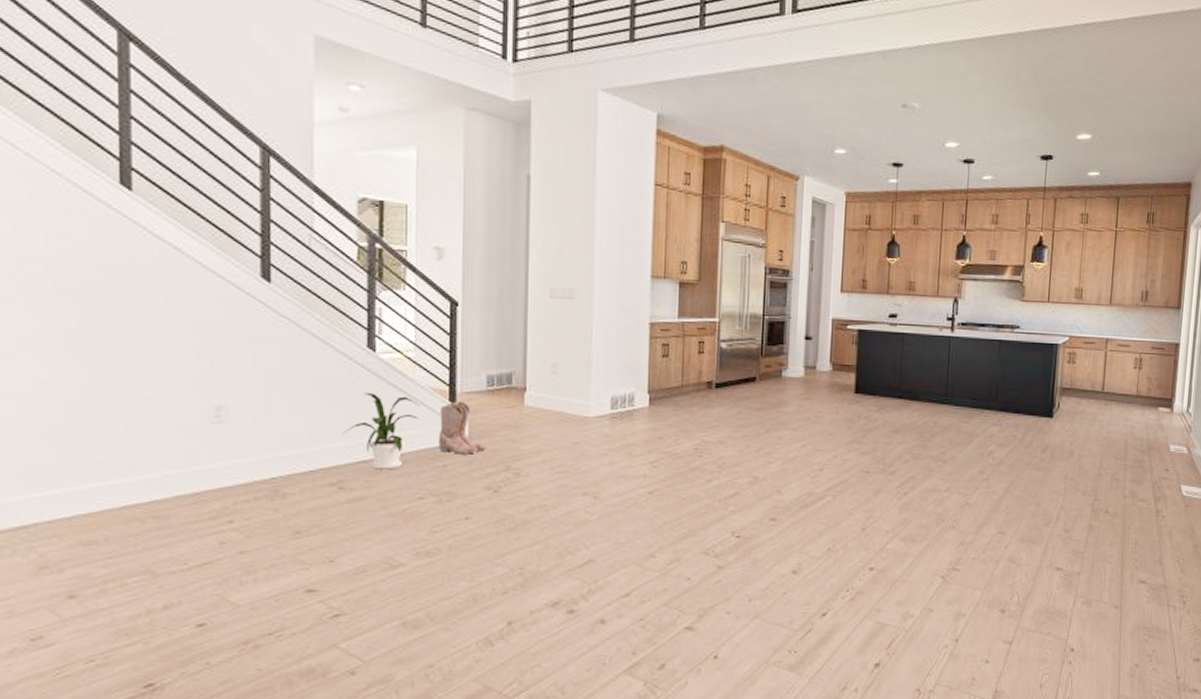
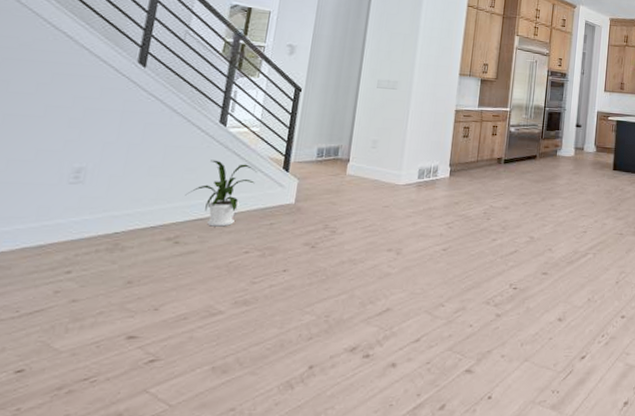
boots: present [438,401,485,454] -> none [268,169,309,214]

